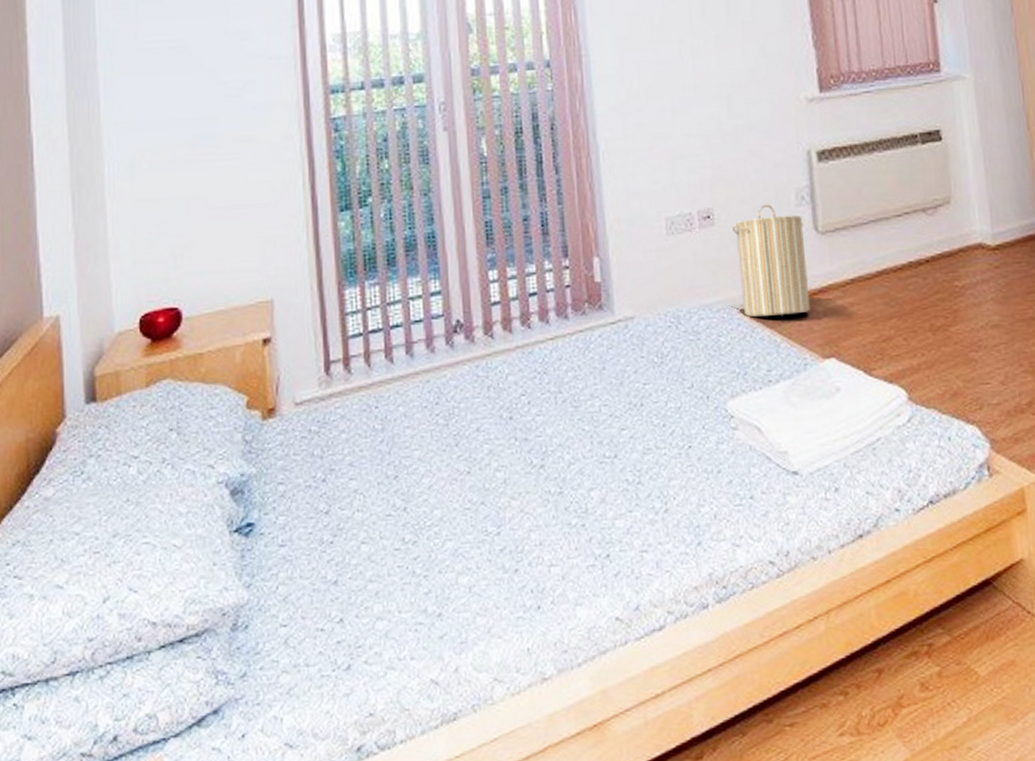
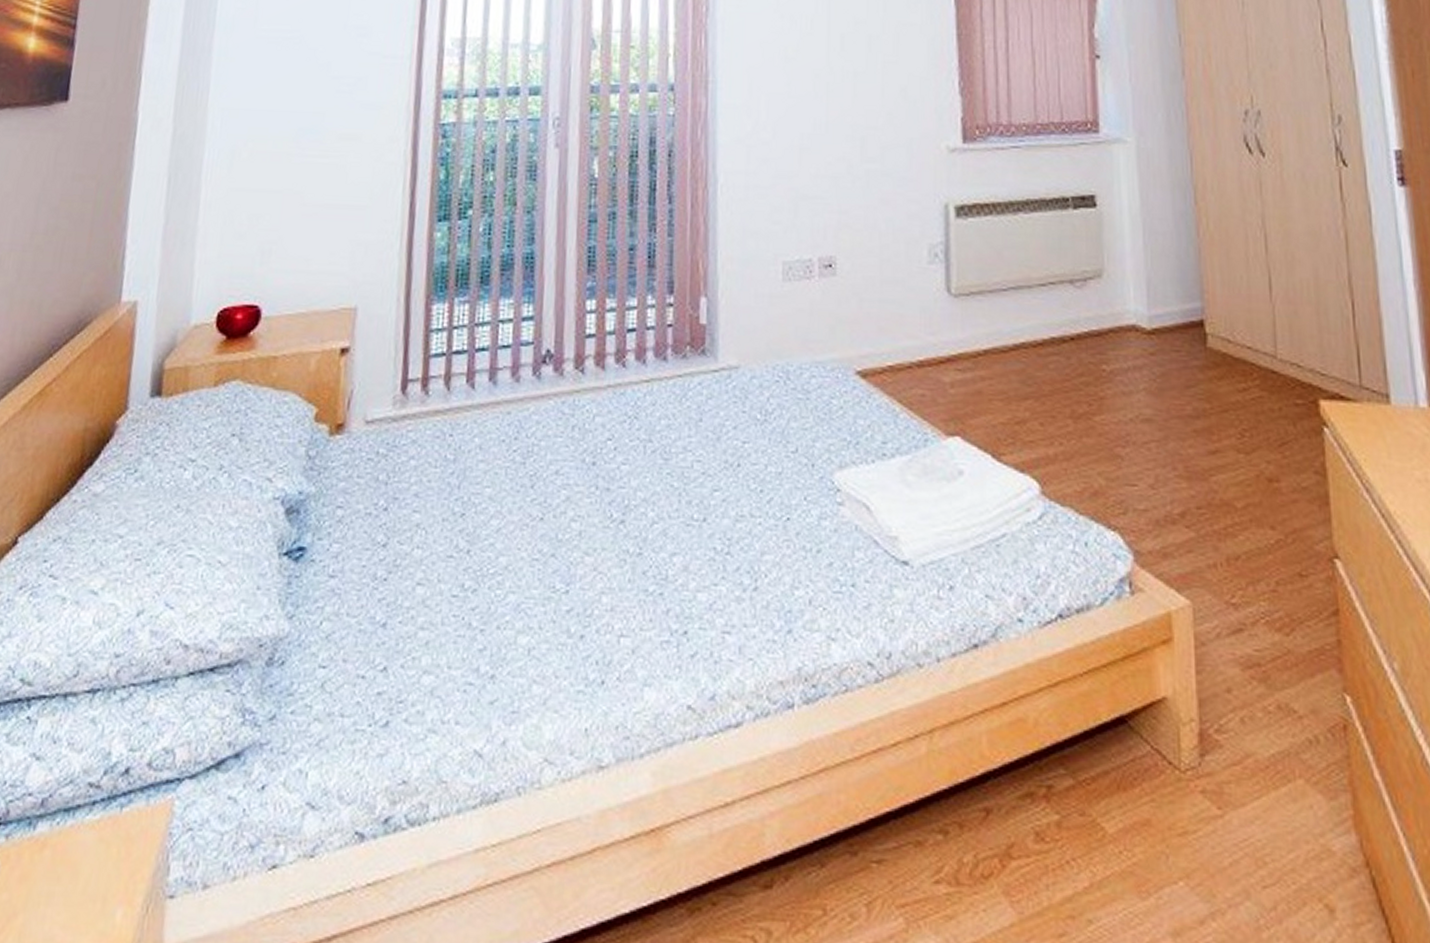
laundry hamper: present [733,204,811,317] -> none [856,257,936,383]

